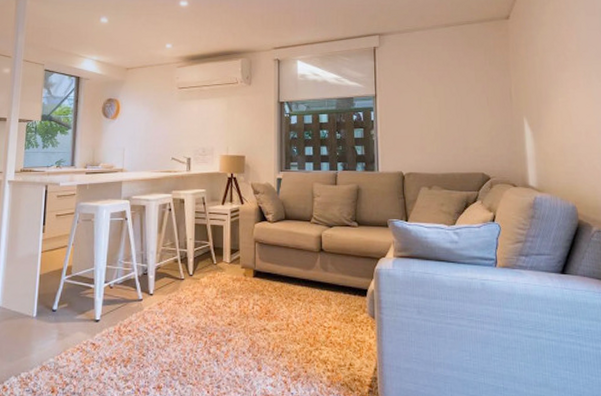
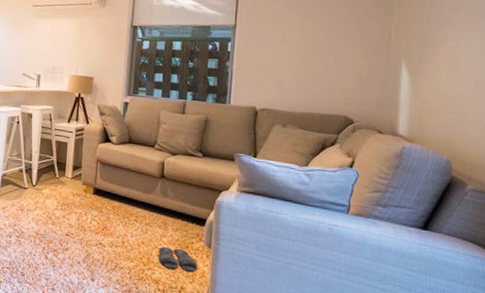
slippers: none [323,324,364,346] -> present [157,247,198,272]

